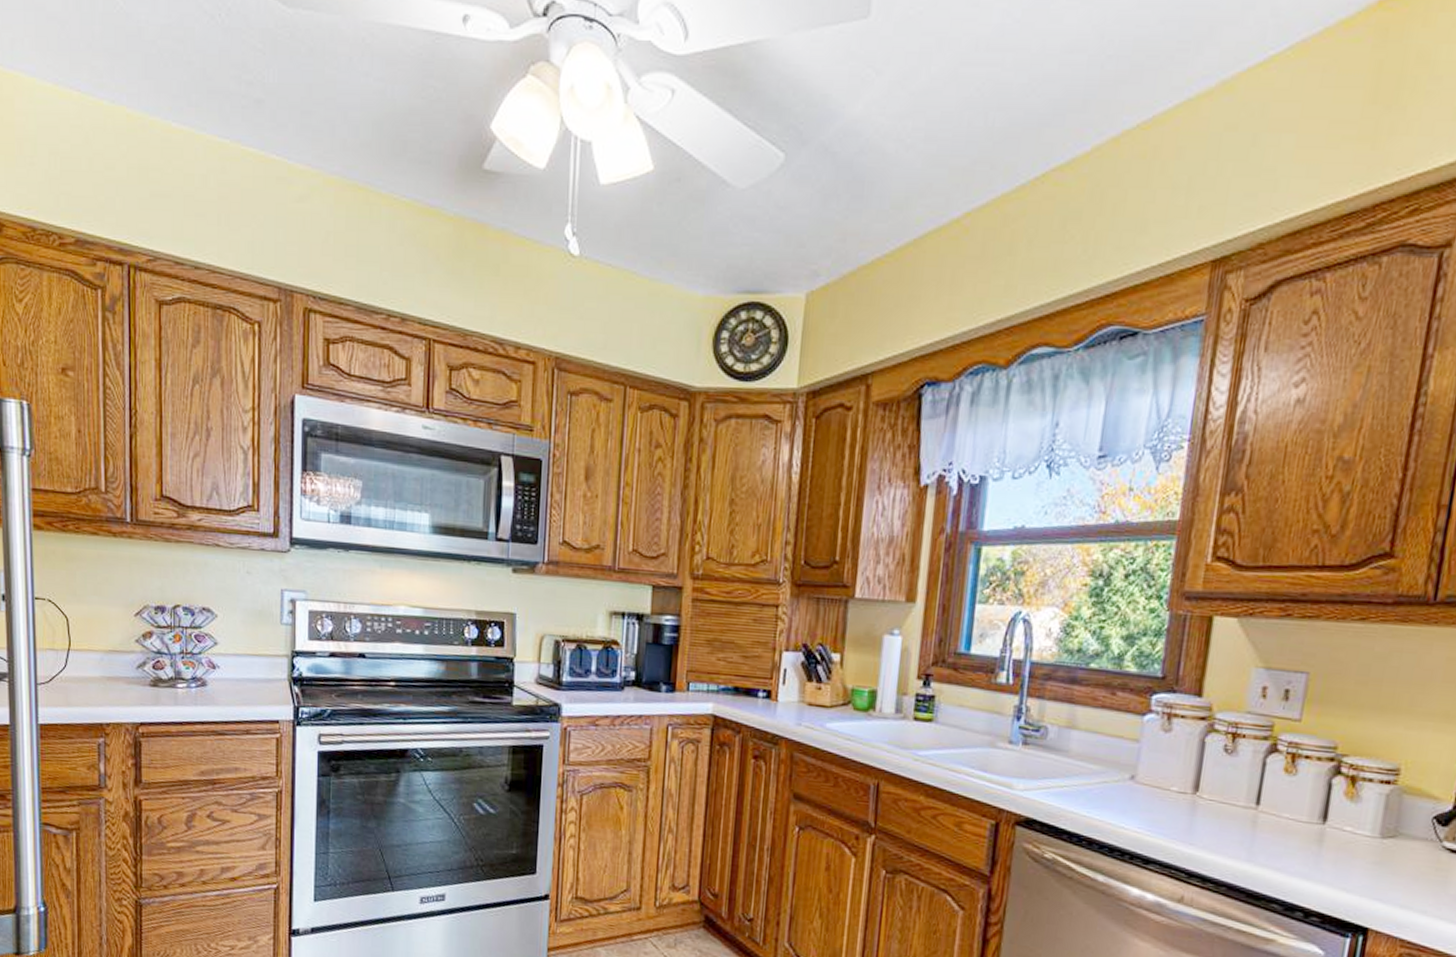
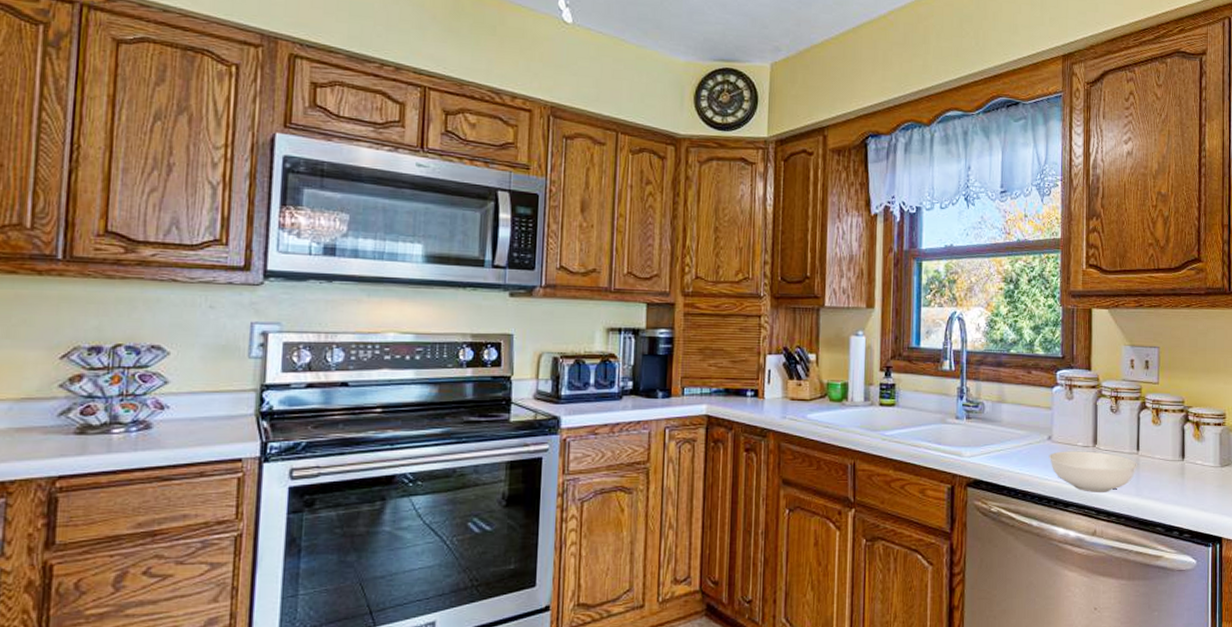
bowl: none [1128,795,1256,853] -> present [1048,451,1138,494]

